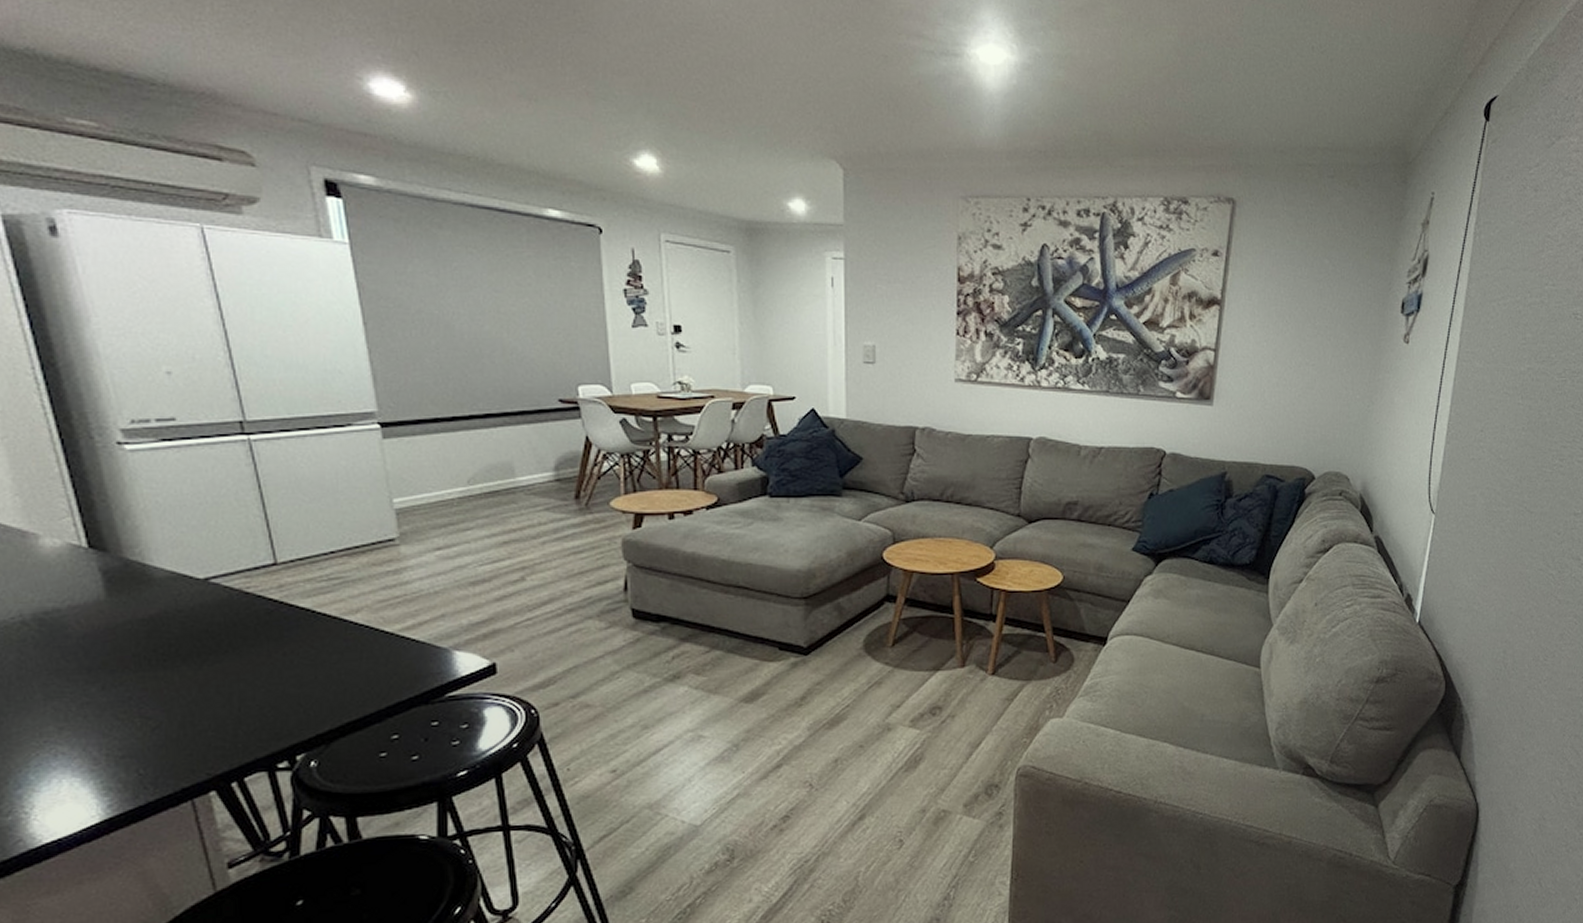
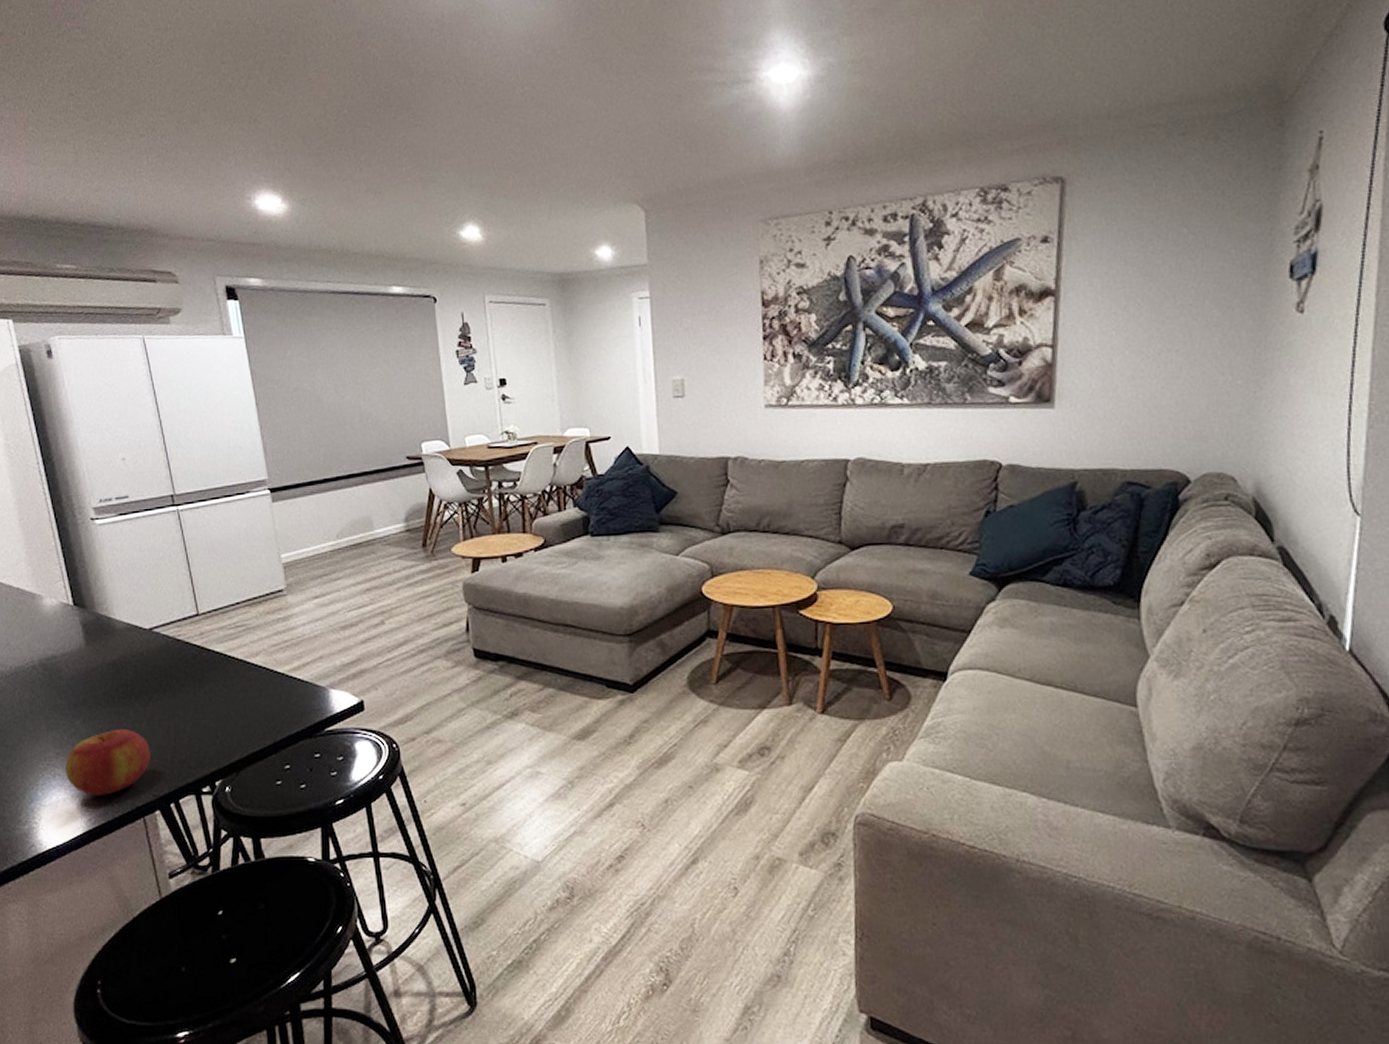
apple: none [73,696,203,777] -> present [65,728,151,796]

